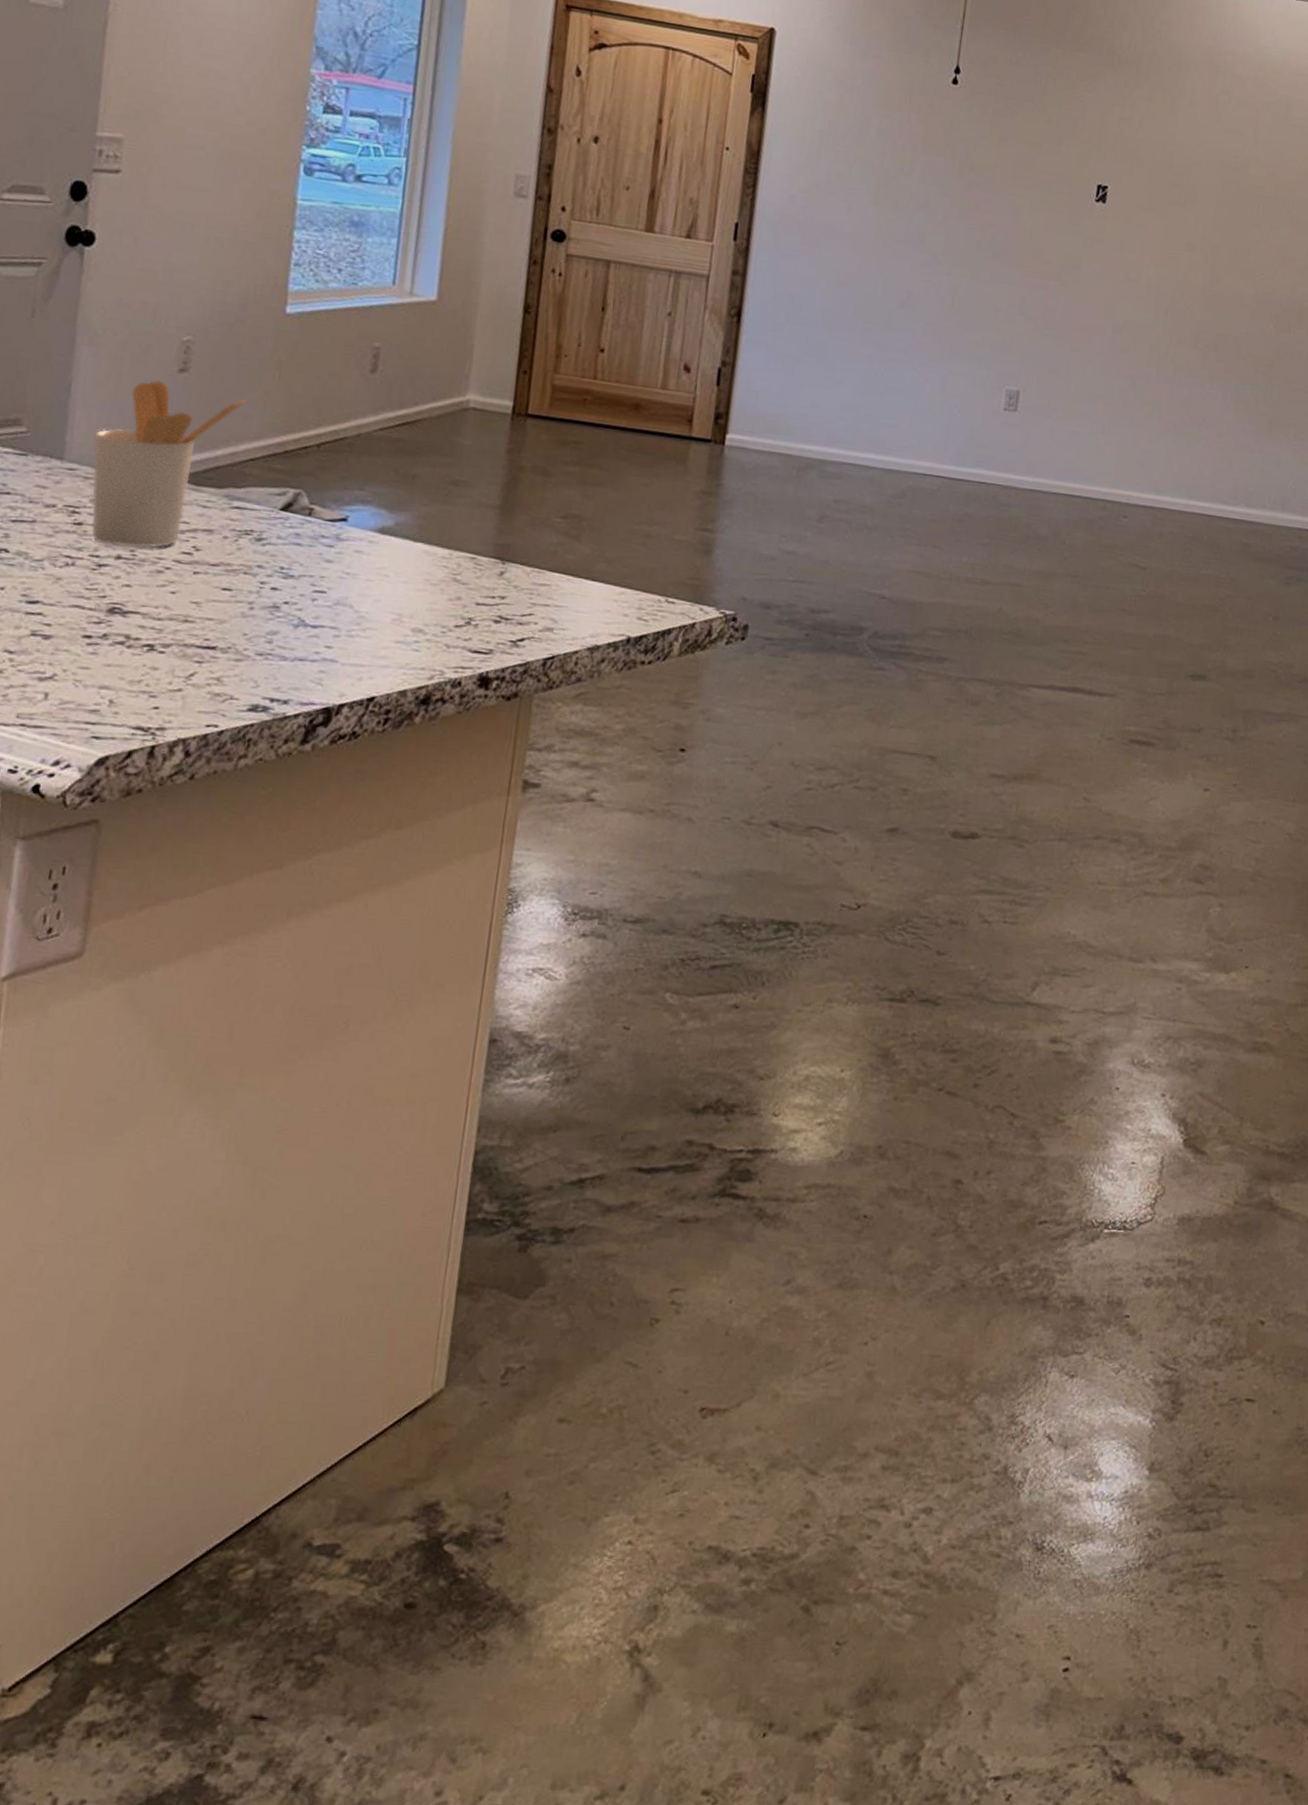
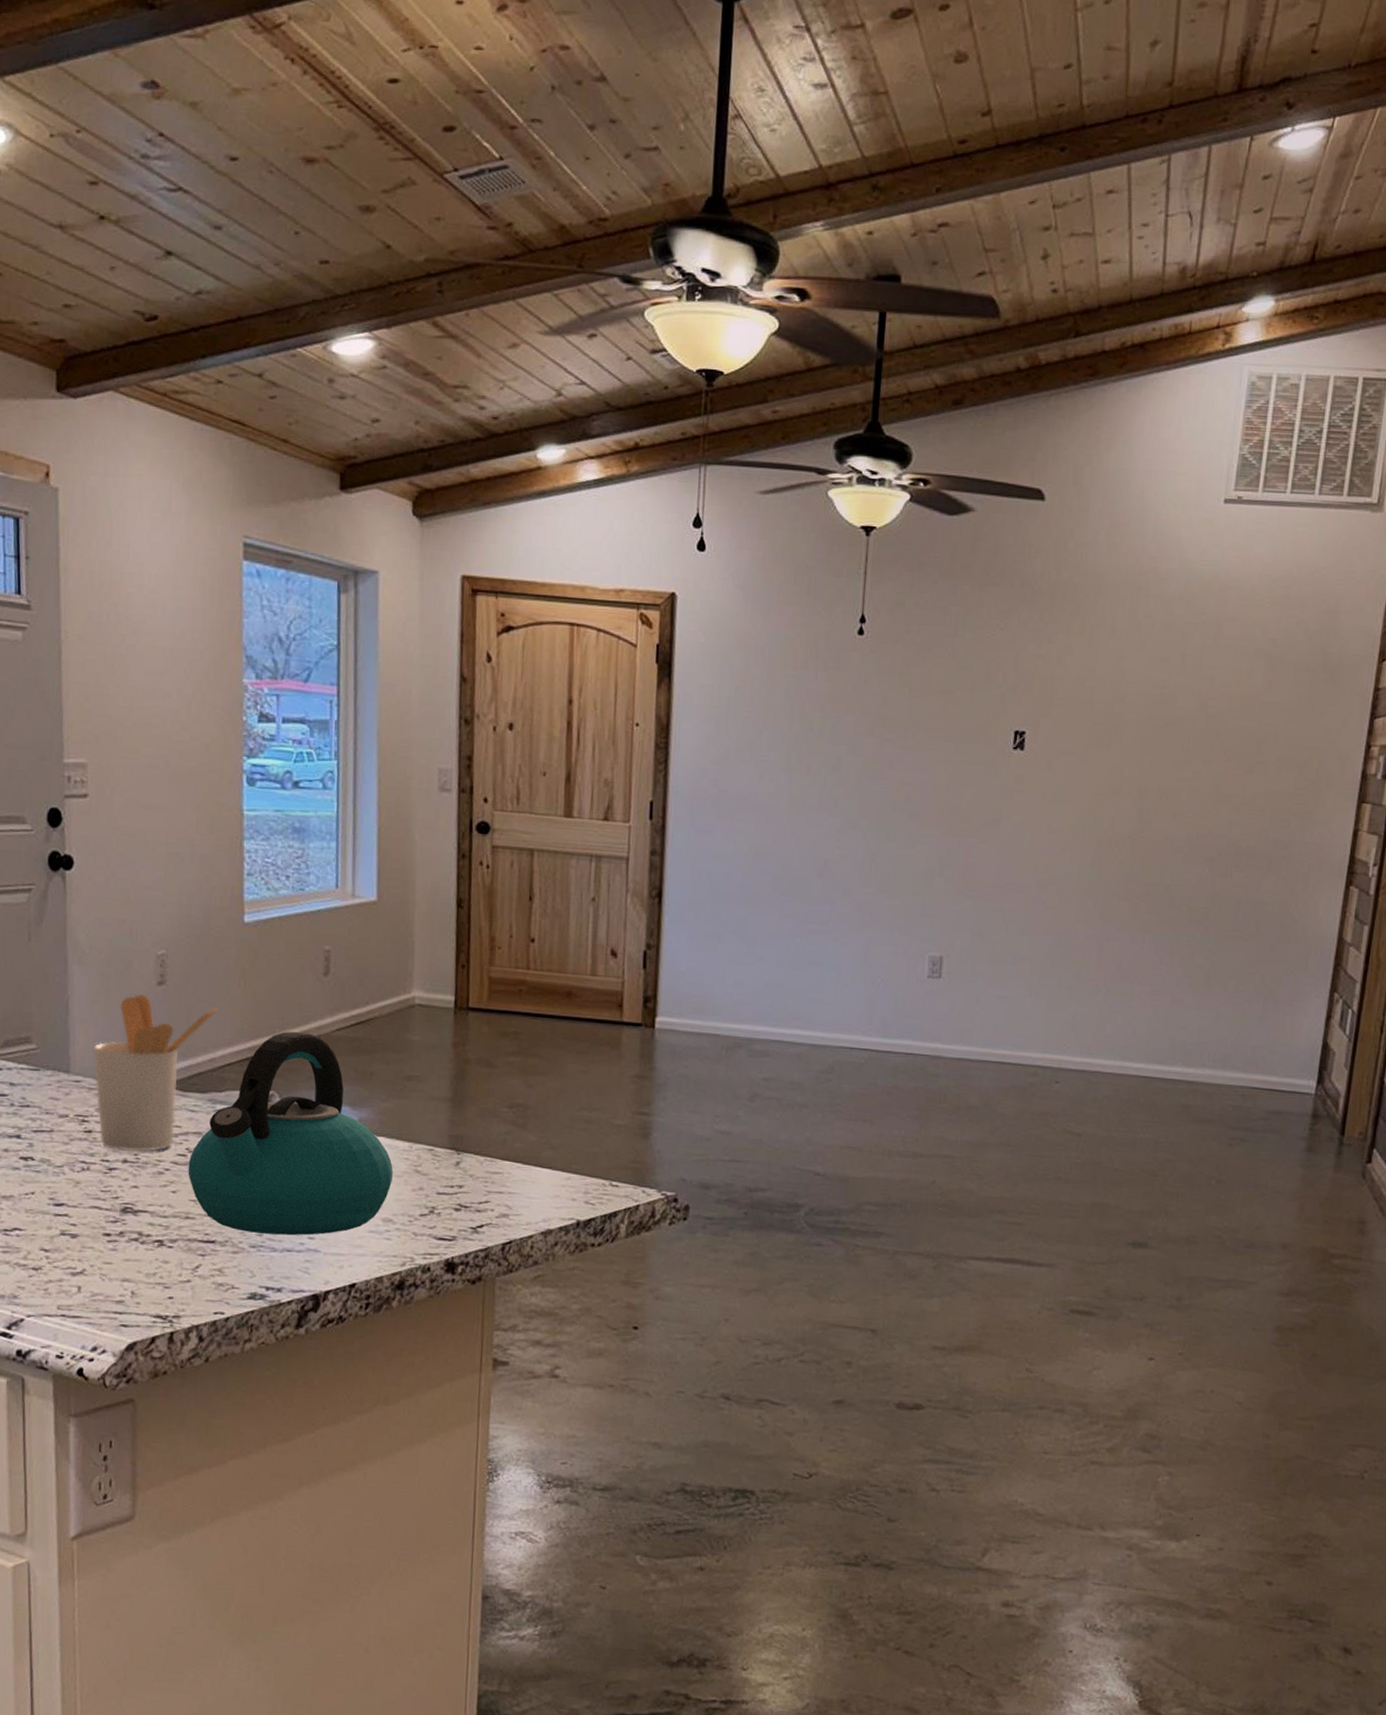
kettle: none [192,428,429,644] -> present [188,1031,394,1236]

